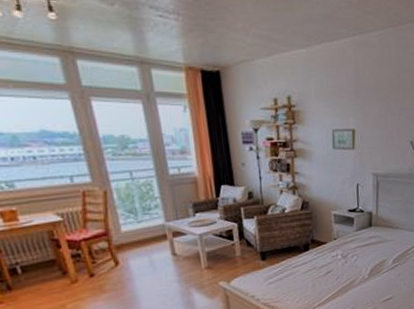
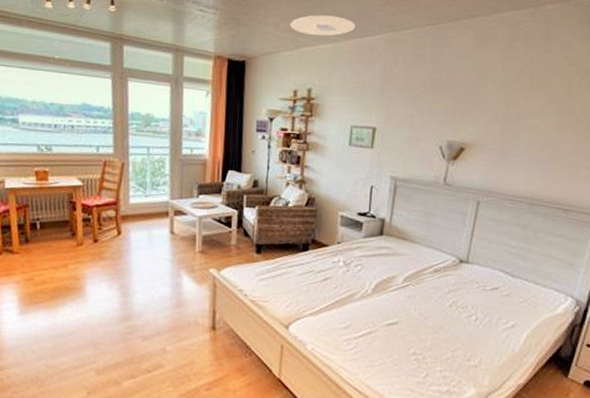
ceiling light: none [259,19,325,41] -> present [290,15,356,37]

